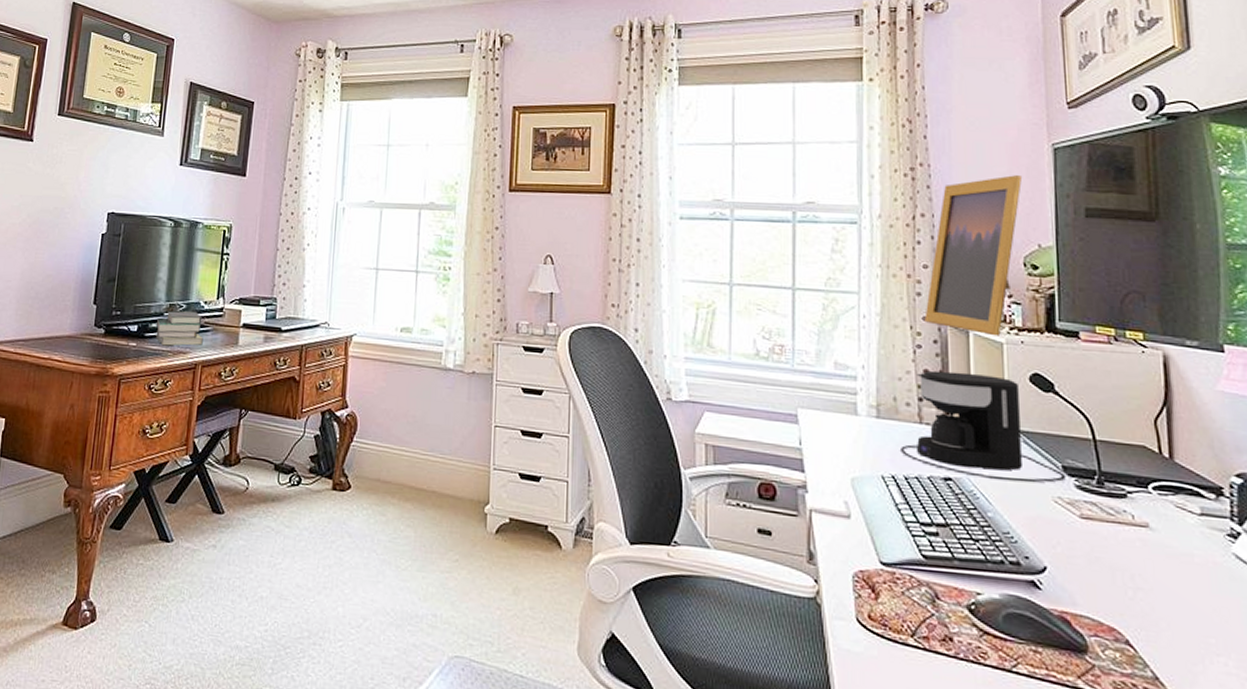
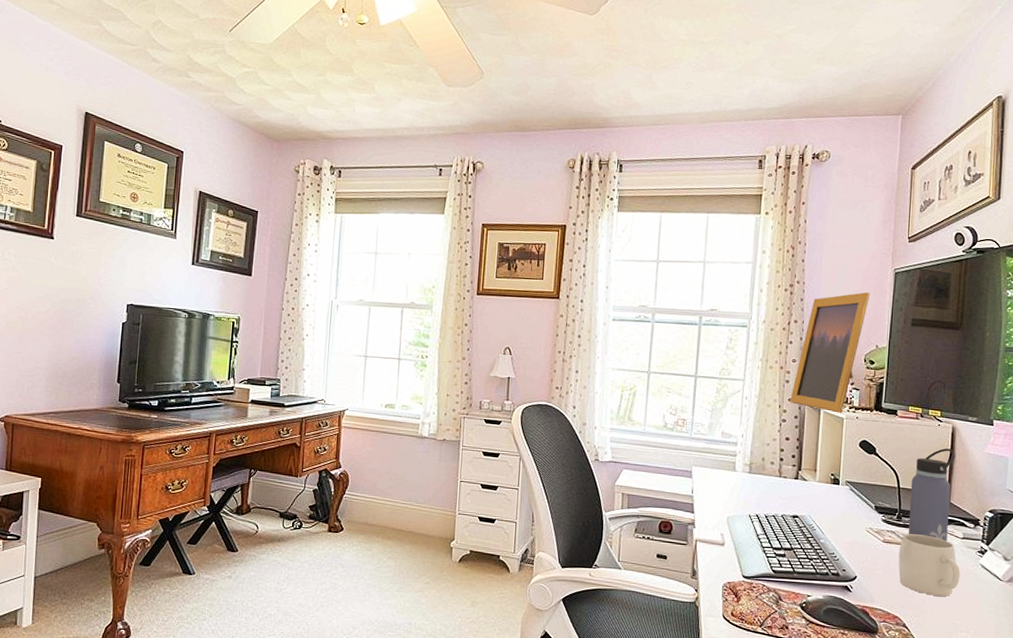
books: present [156,311,203,346] -> none [174,389,217,418]
coffee maker: present [901,370,1066,483] -> none [764,438,876,519]
mug: none [1105,506,1205,601] -> present [898,534,961,596]
water bottle: none [1111,384,1177,520] -> present [908,448,956,542]

